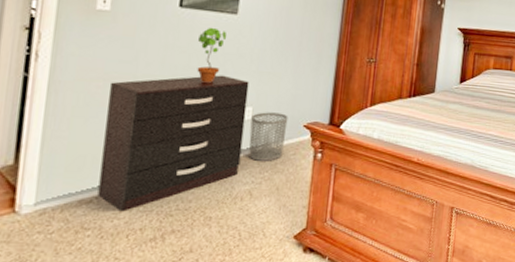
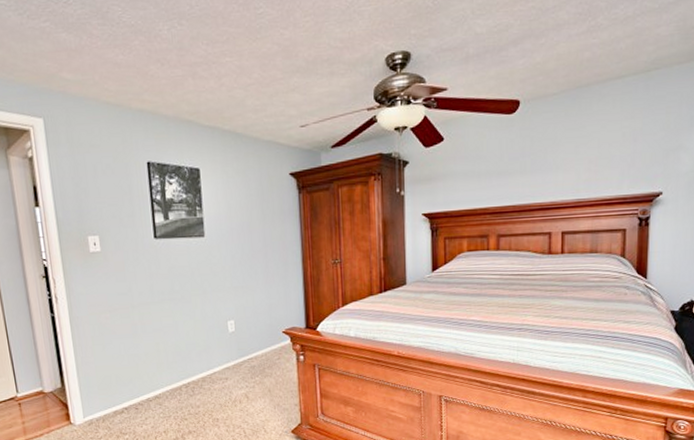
dresser: present [97,75,250,212] -> none [116,294,233,419]
potted plant: present [197,27,227,83] -> none [176,252,200,303]
waste bin: present [249,112,288,161] -> none [235,322,268,368]

